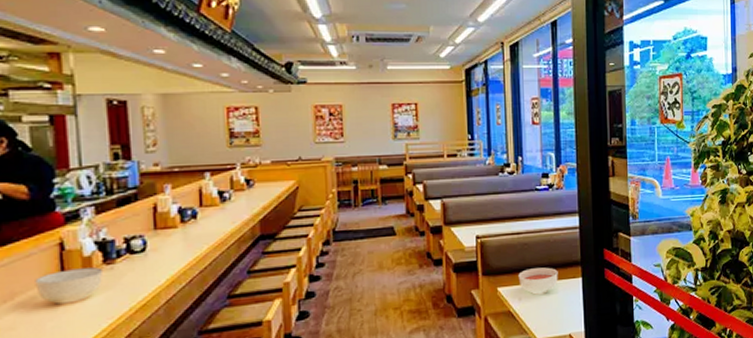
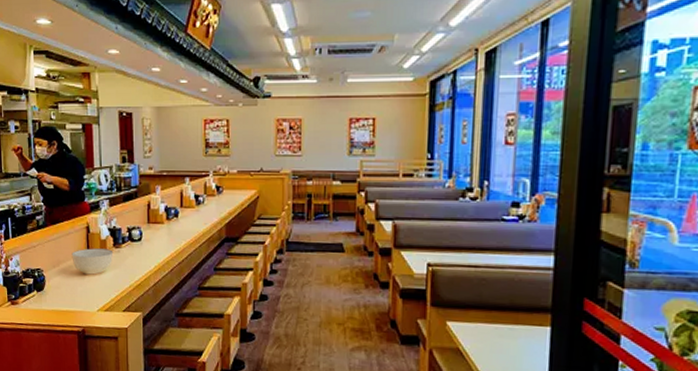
bowl: present [518,267,558,295] -> none [472,307,521,338]

